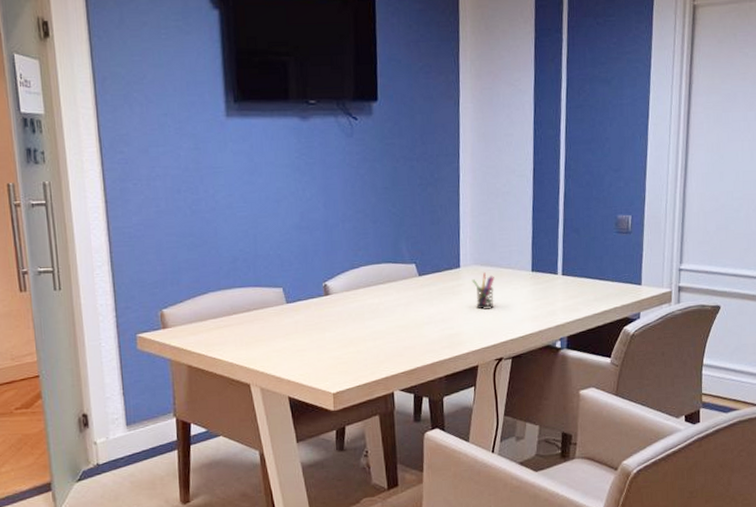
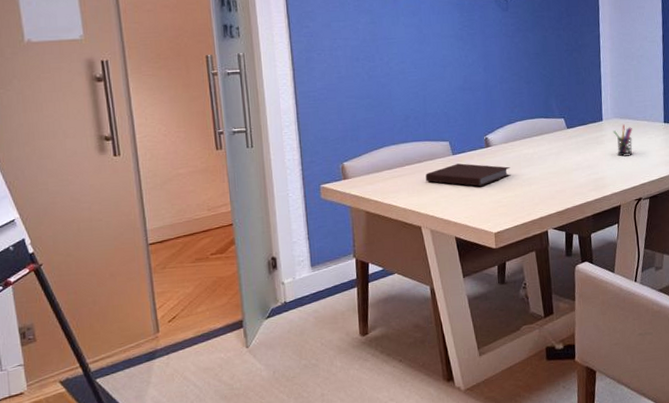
notebook: none [255,313,353,340] -> present [425,163,511,187]

